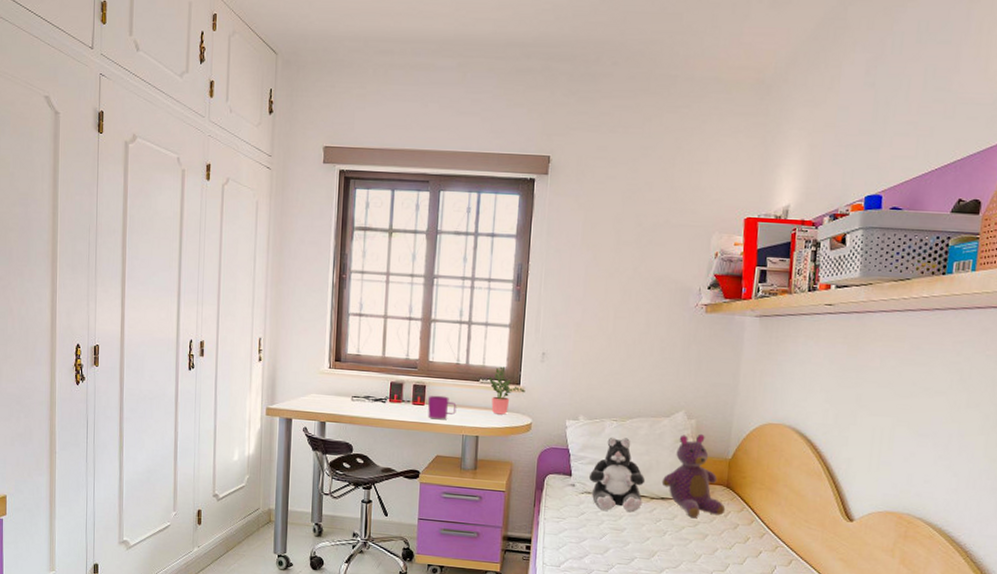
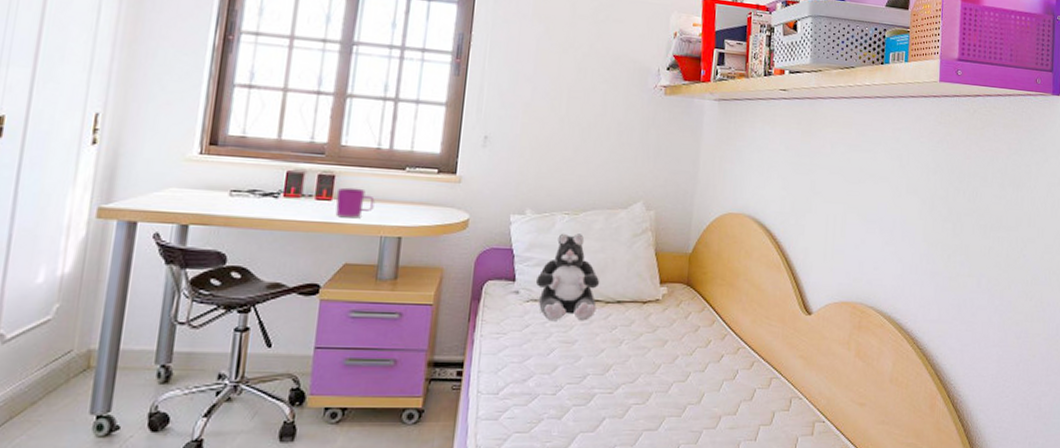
potted plant: present [488,366,525,415] -> none [417,152,462,210]
teddy bear: present [661,433,726,518] -> none [618,226,686,322]

